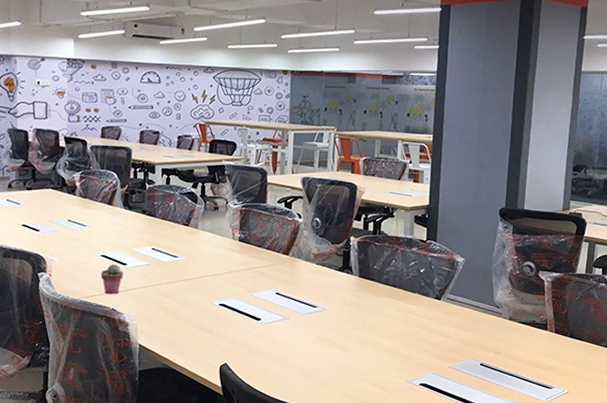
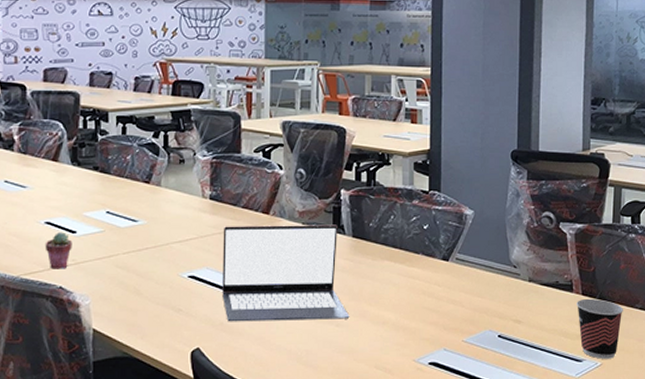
laptop: none [247,264,354,345] -> present [222,224,350,322]
cup: none [550,336,590,387] -> present [577,298,623,359]

